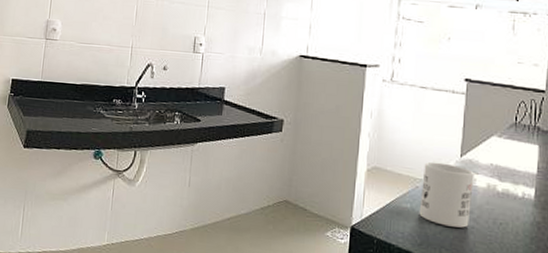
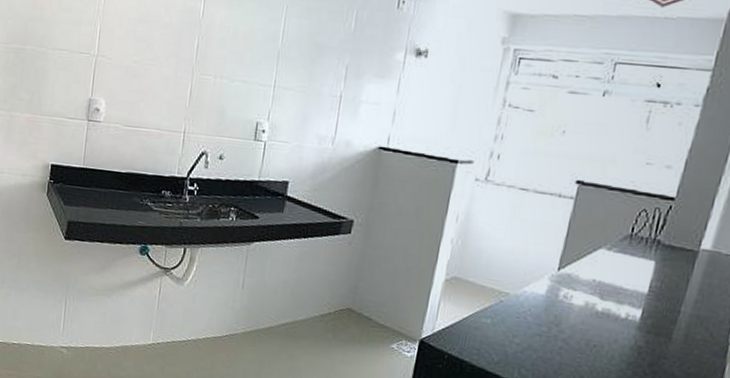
mug: present [419,161,474,228] -> none [500,274,572,348]

